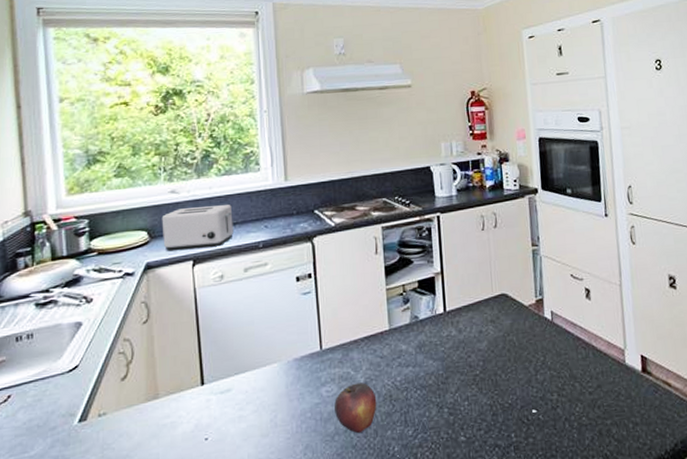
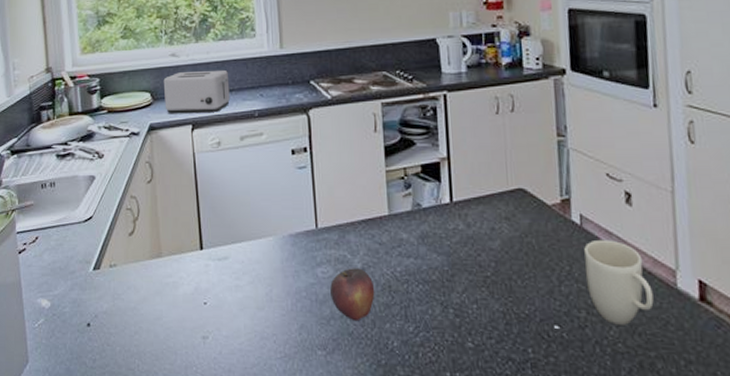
mug: none [554,330,609,402] -> present [583,239,654,325]

